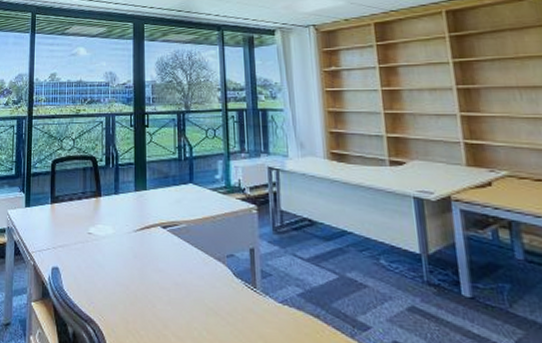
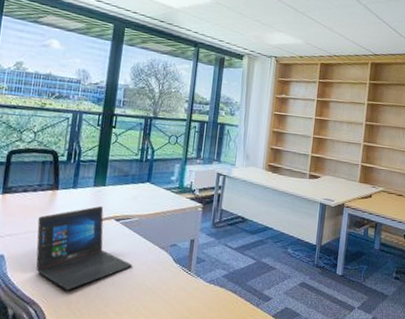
laptop: none [86,211,187,308] -> present [36,205,132,291]

